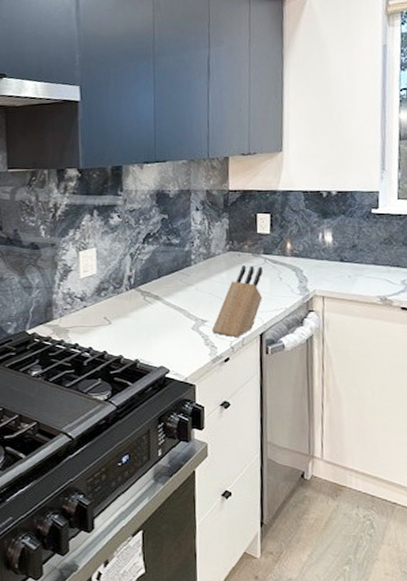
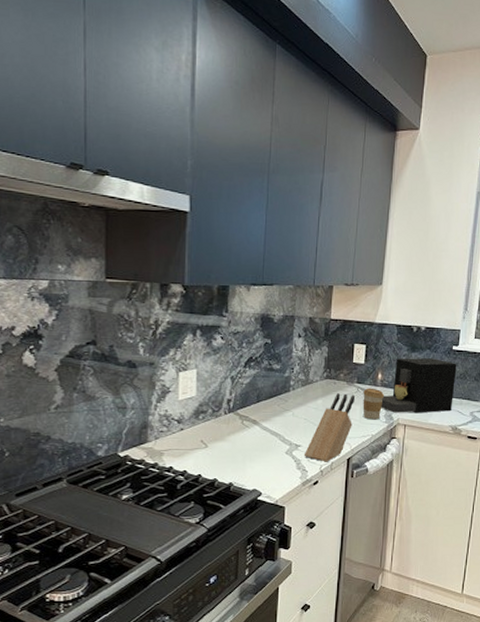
coffee cup: none [271,258,297,292] -> present [363,388,385,420]
coffee maker: none [293,224,380,284] -> present [381,358,457,413]

